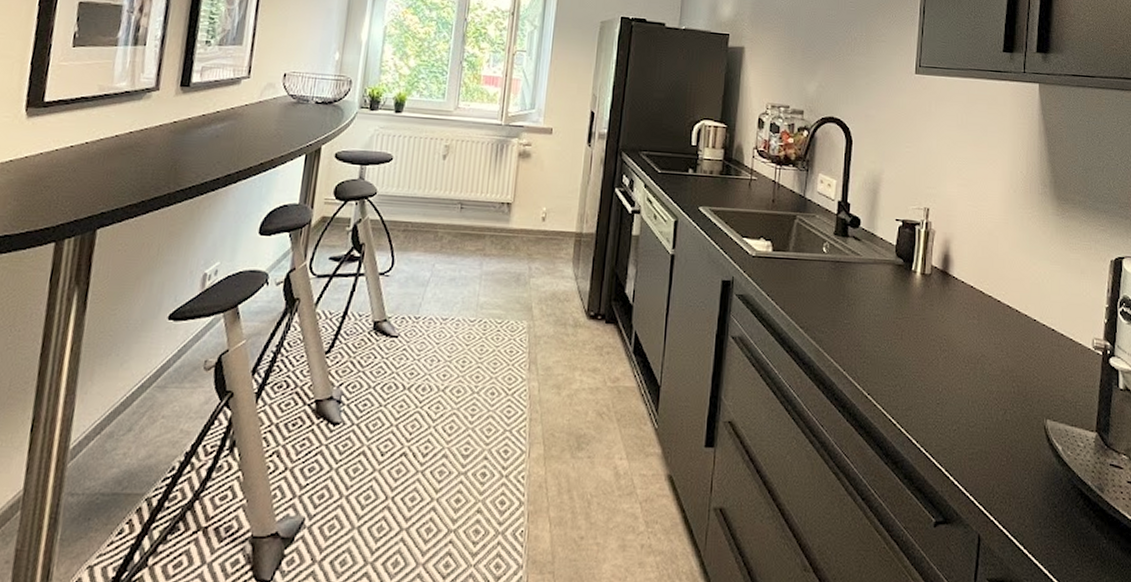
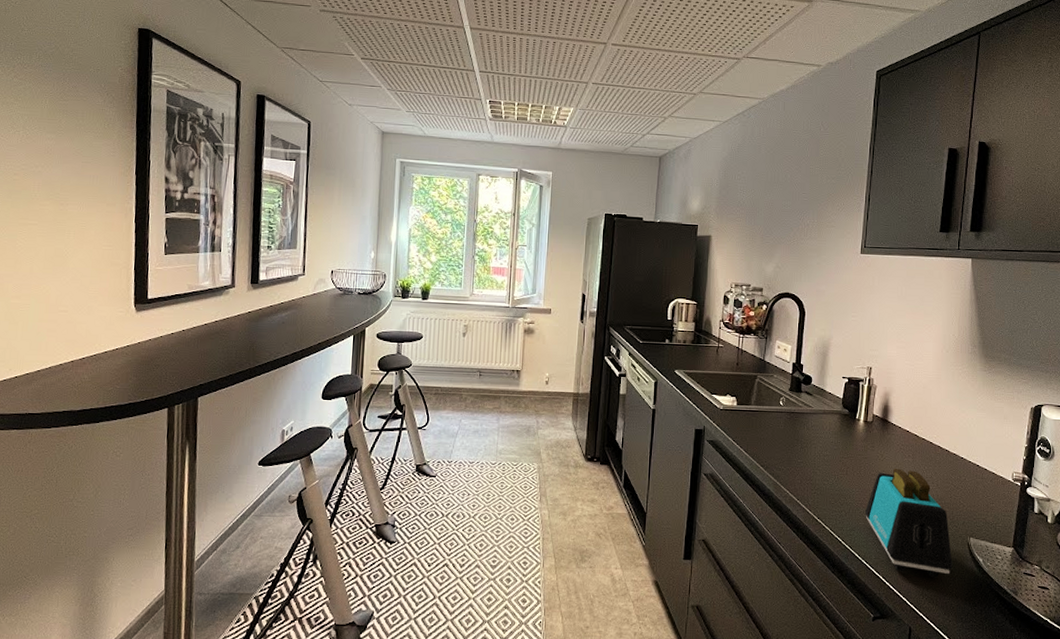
toaster: none [924,333,1027,471] -> present [865,469,953,578]

